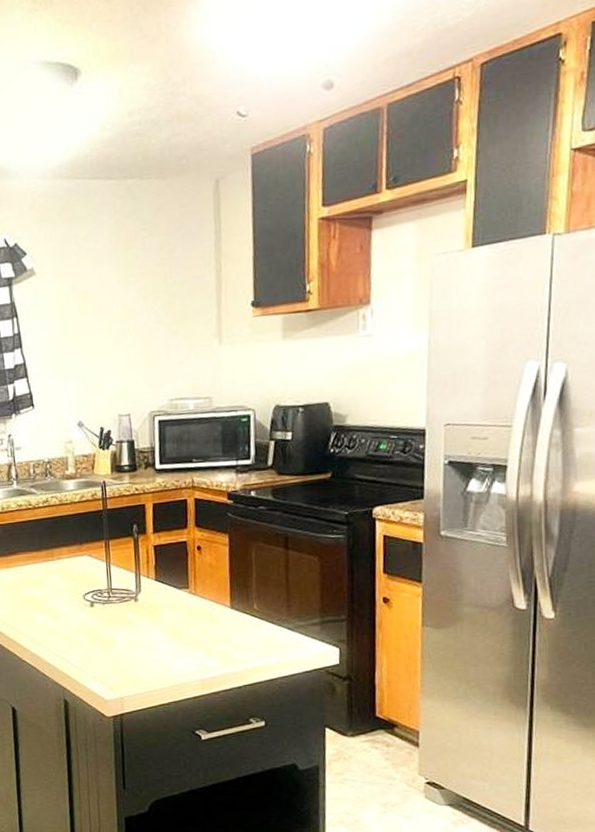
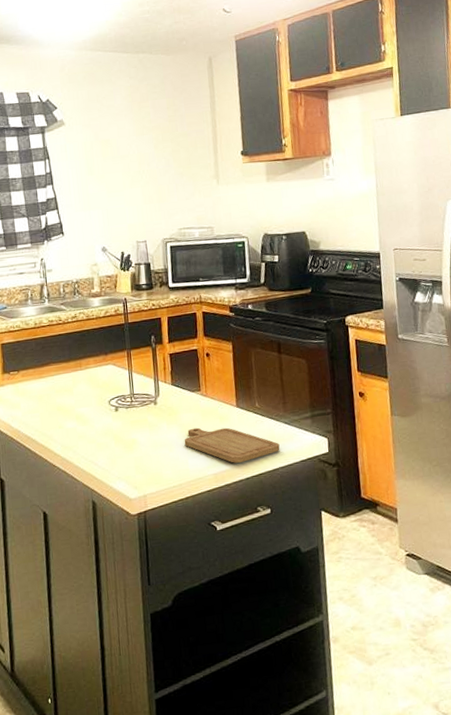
chopping board: none [167,628,280,670] -> present [184,427,280,463]

